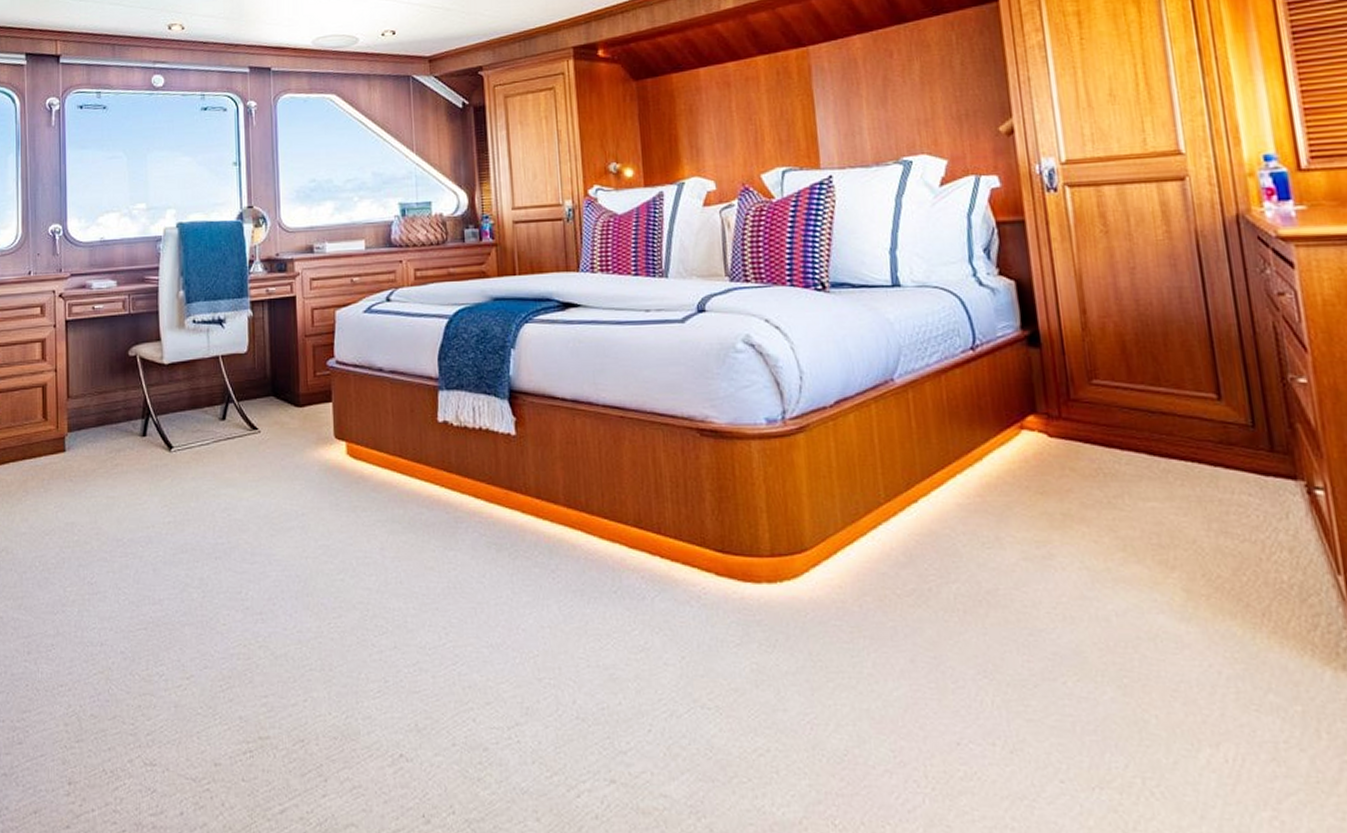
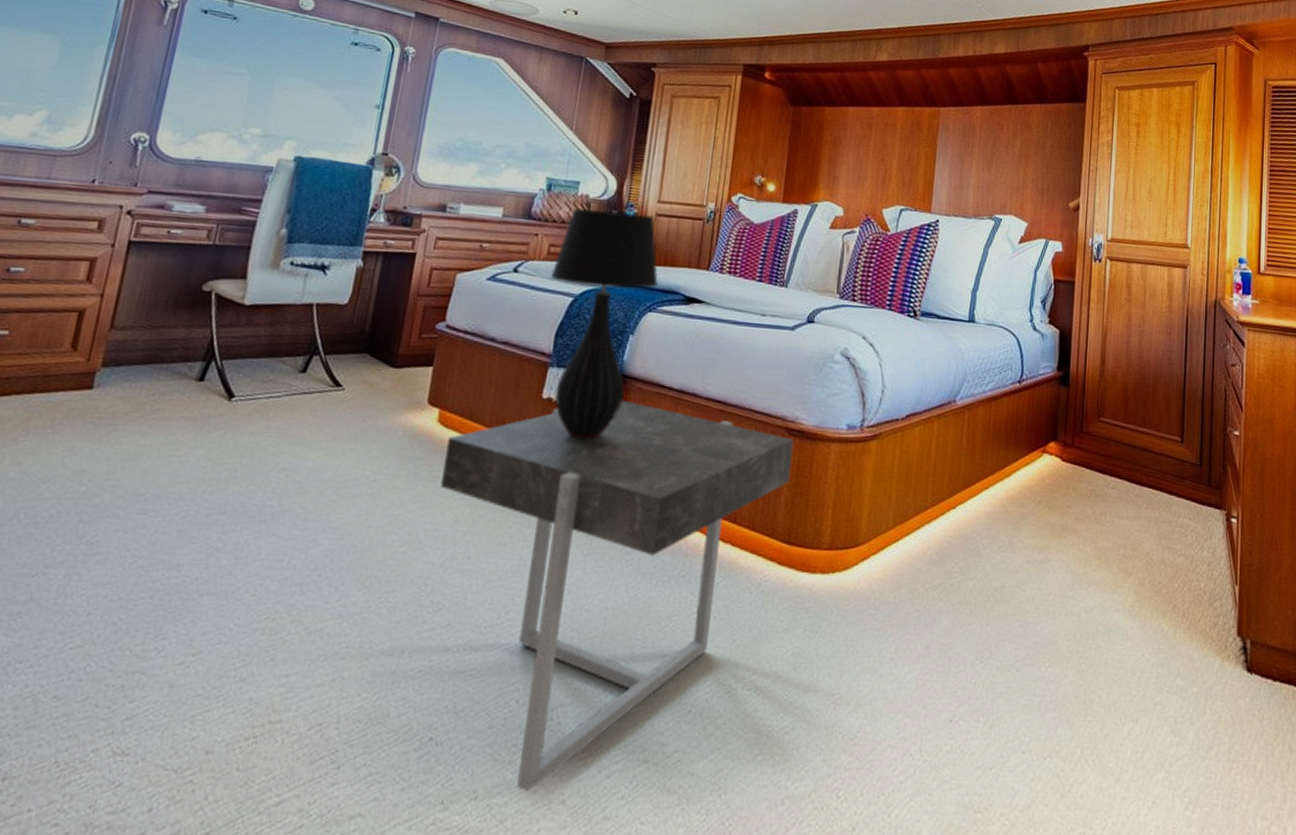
side table: none [360,416,712,807] -> present [440,400,794,791]
table lamp: none [421,224,529,458] -> present [550,208,658,439]

